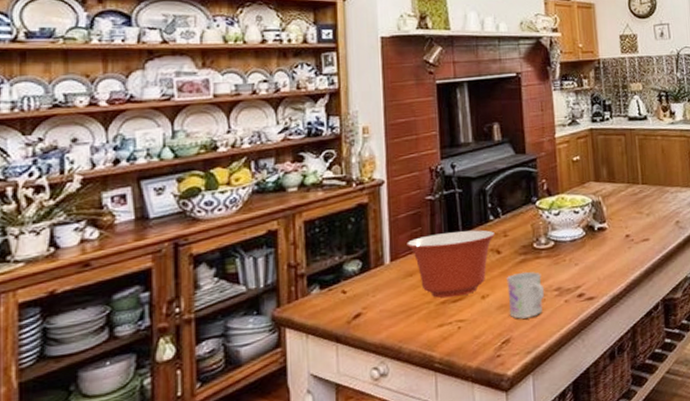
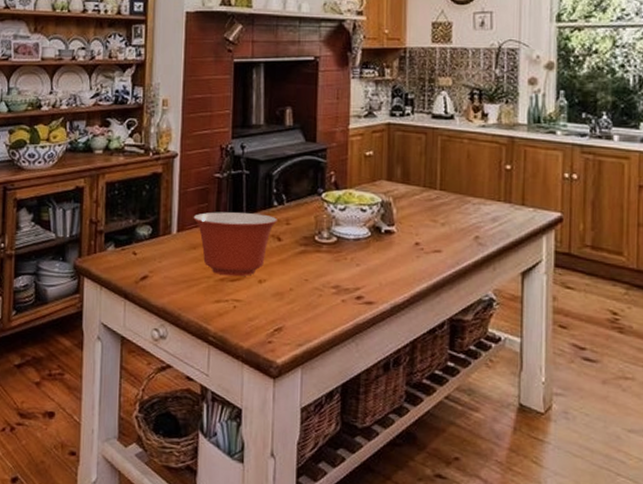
mug: present [507,271,544,319] -> none [284,263,321,311]

